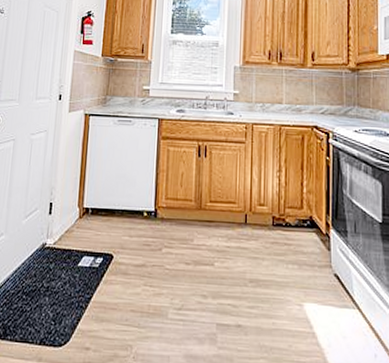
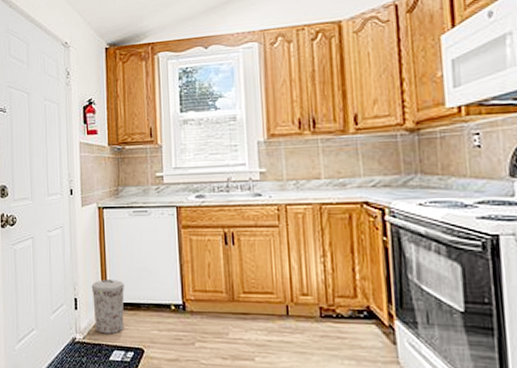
trash can: none [67,185,101,240] -> present [91,280,124,335]

